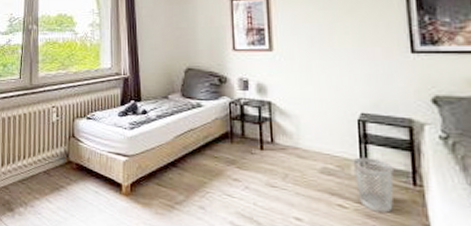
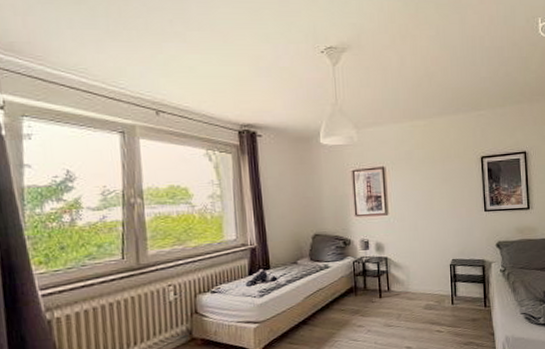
wastebasket: present [353,157,394,213] -> none [446,291,473,331]

